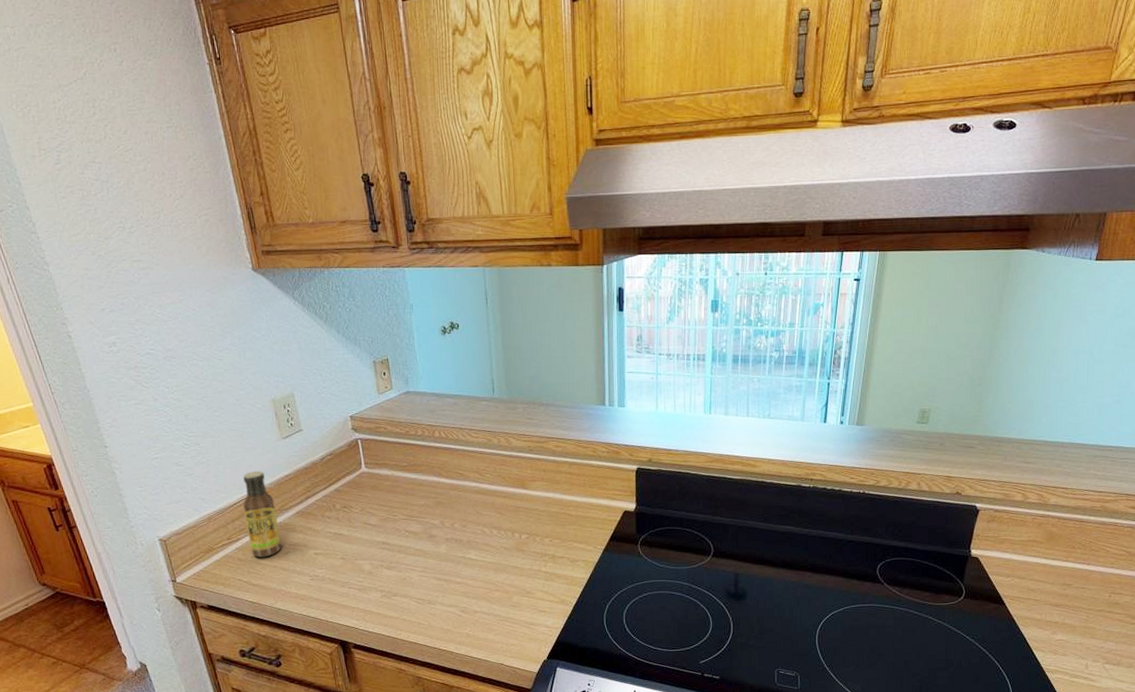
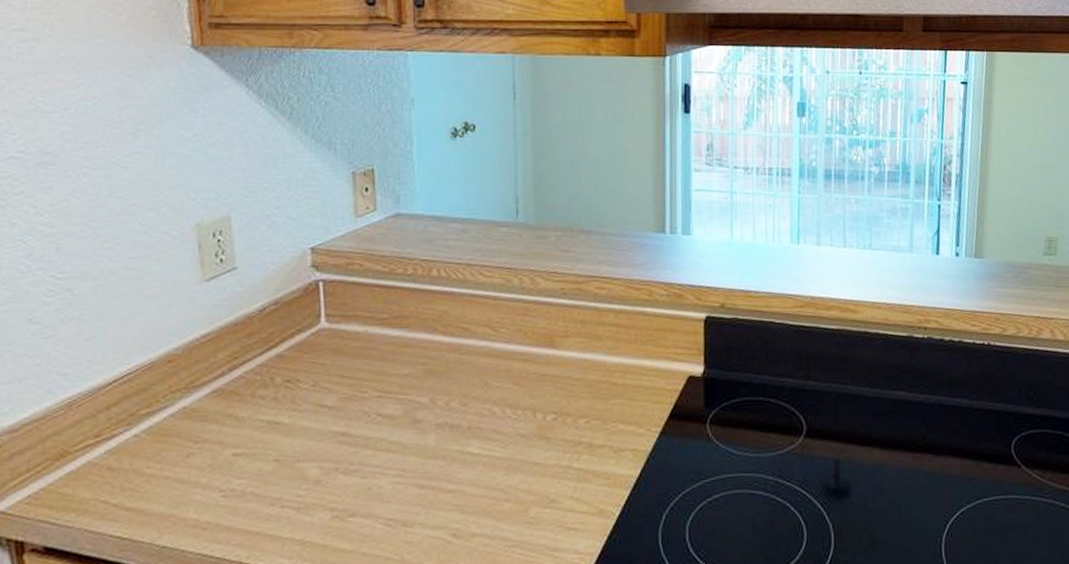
sauce bottle: present [243,470,282,557] -> none [128,328,182,464]

